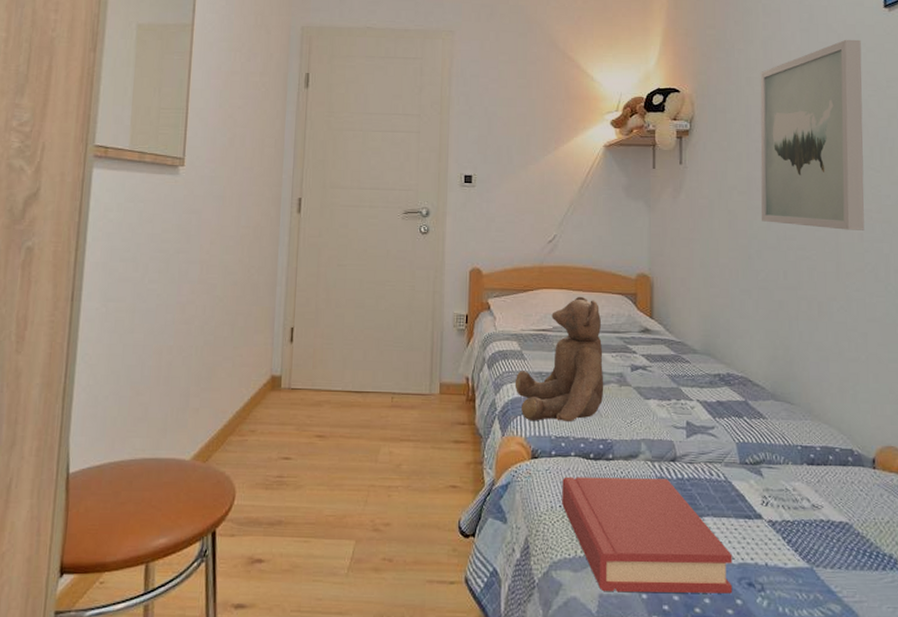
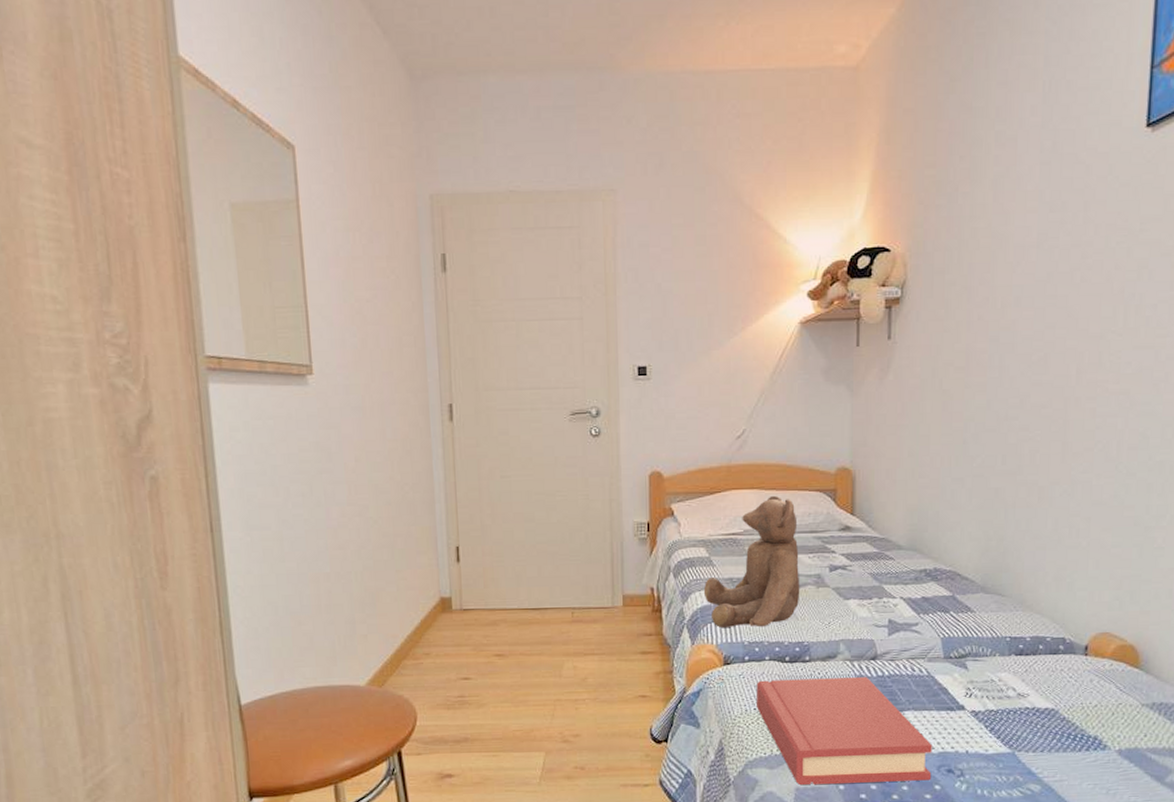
wall art: present [760,39,865,231] -> none [979,171,1114,405]

